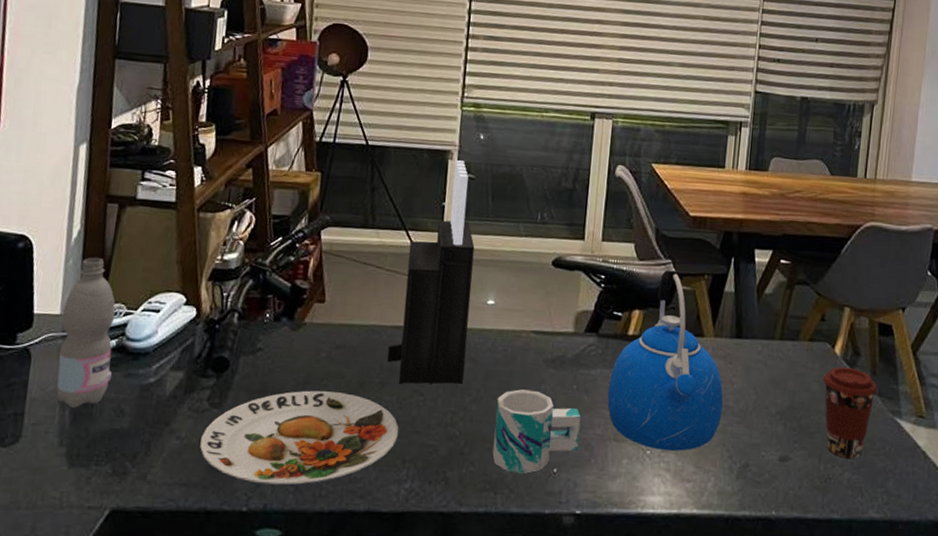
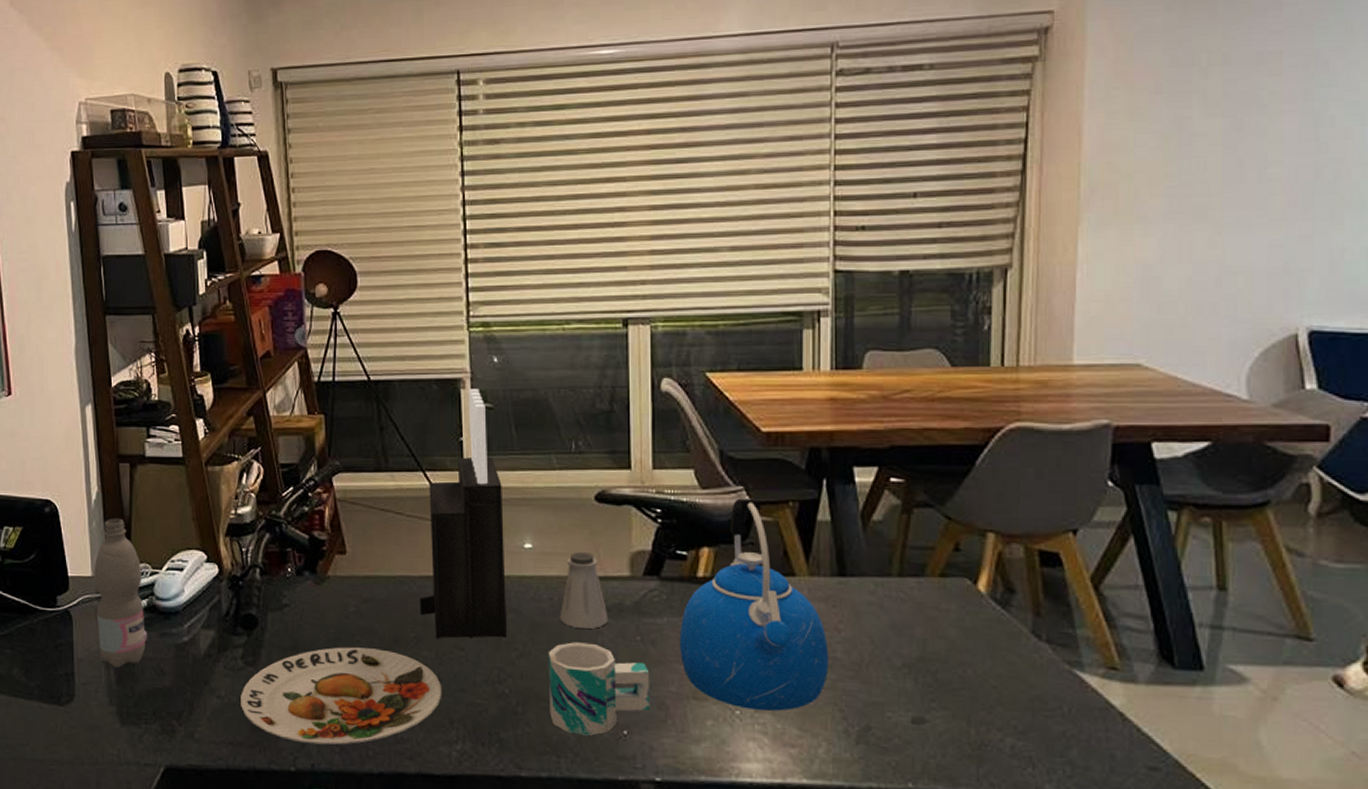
saltshaker: none [510,310,552,378] -> present [559,552,609,629]
coffee cup: present [822,366,878,459] -> none [963,607,1045,721]

